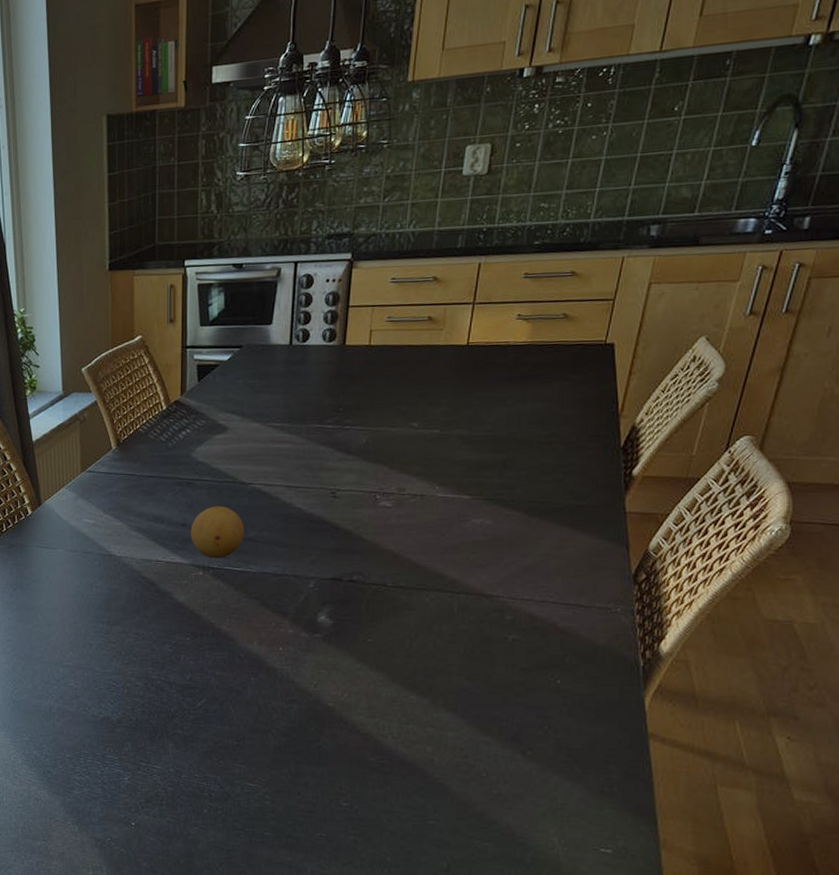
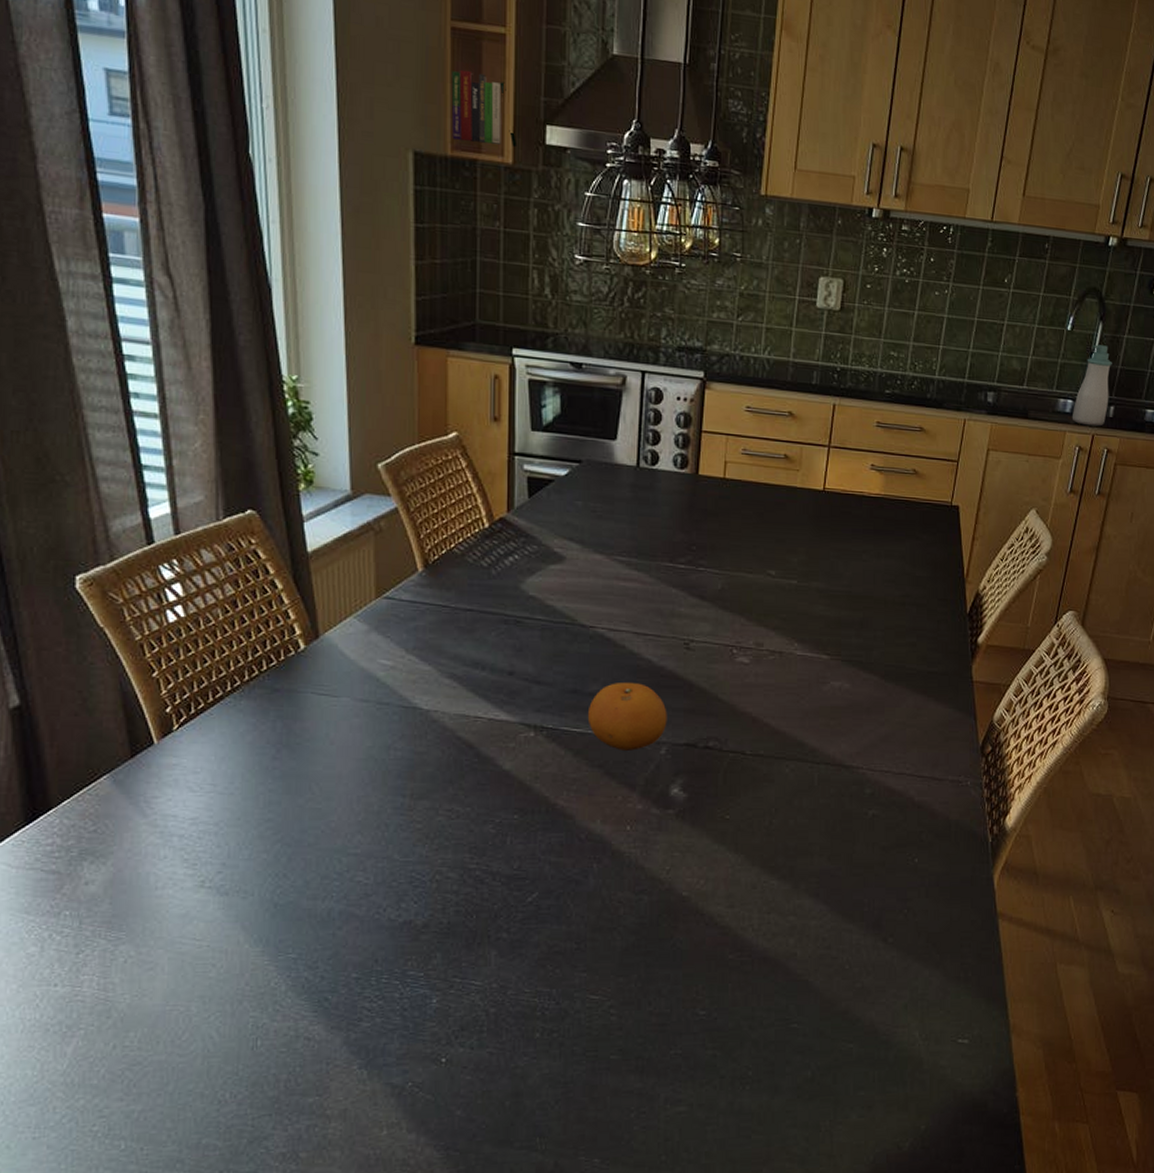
fruit: present [190,506,244,559] -> none [519,651,585,717]
fruit: none [246,527,316,585] -> present [587,682,667,751]
soap bottle: none [754,153,809,243] -> present [1071,344,1112,427]

